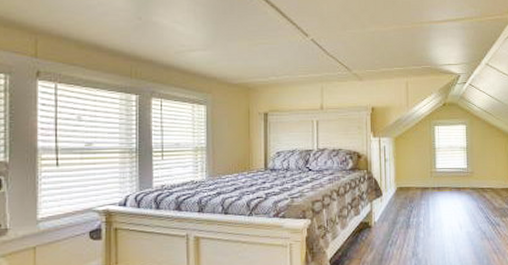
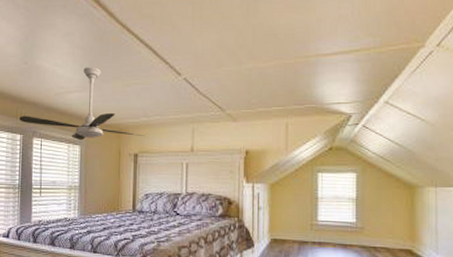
ceiling fan: none [133,25,275,100] -> present [18,67,145,140]

